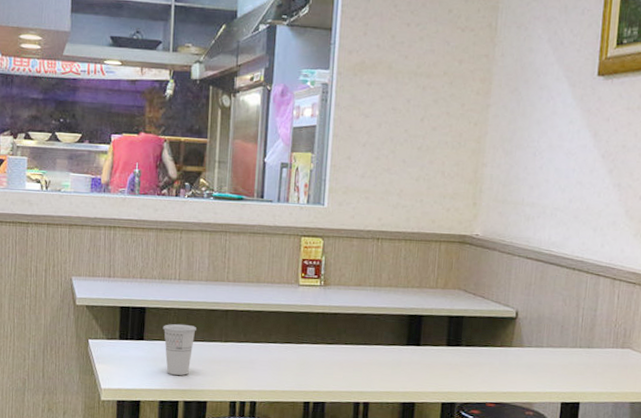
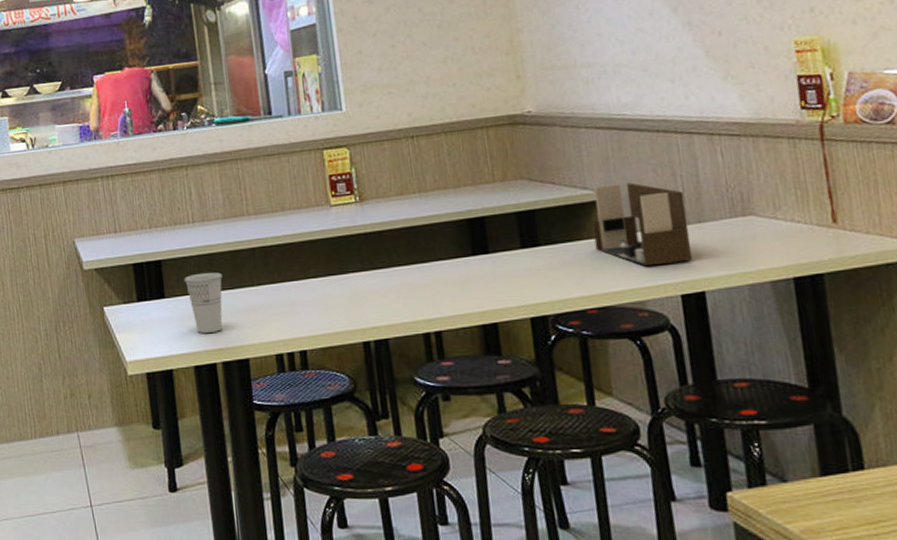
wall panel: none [504,305,582,377] -> present [592,182,692,267]

